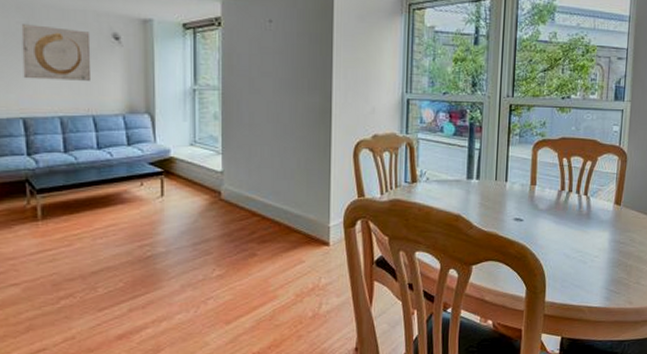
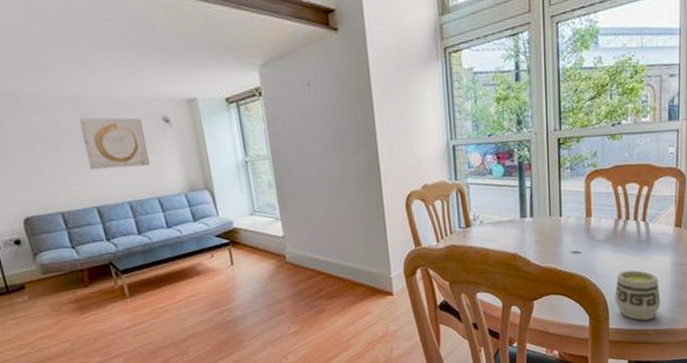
cup: none [552,243,597,296] -> present [615,270,661,321]

